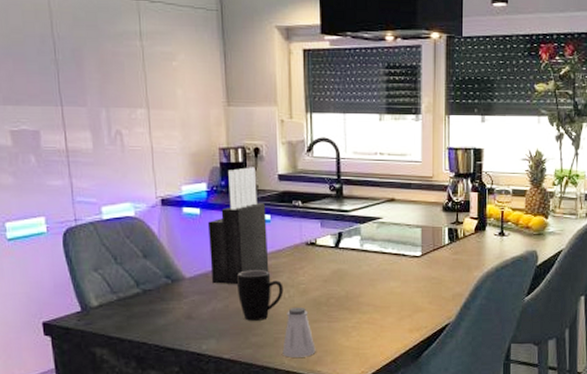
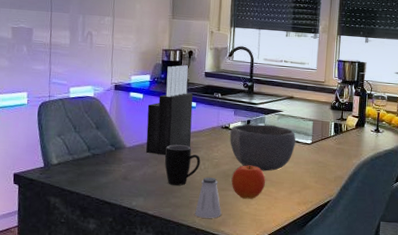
bowl: none [318,236,402,295] -> present [230,124,296,171]
fruit: none [324,288,367,330] -> present [231,165,265,199]

